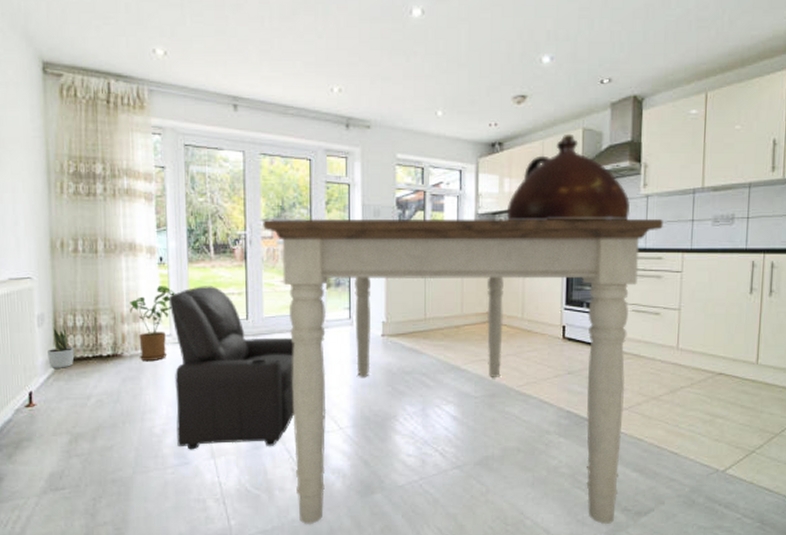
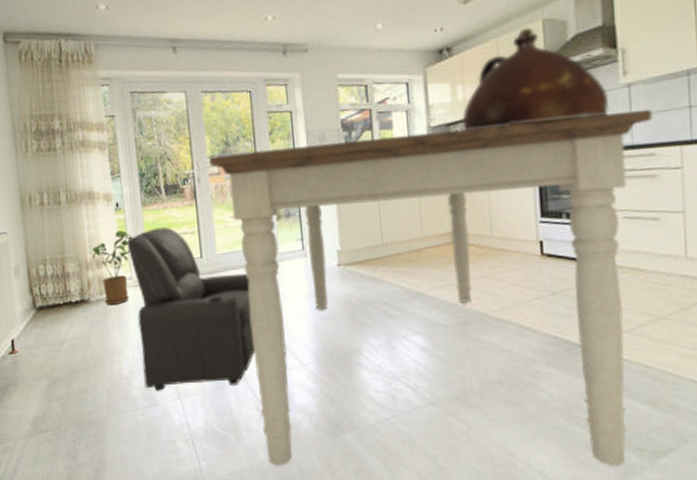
potted plant: present [48,324,75,368] -> none [24,274,48,316]

